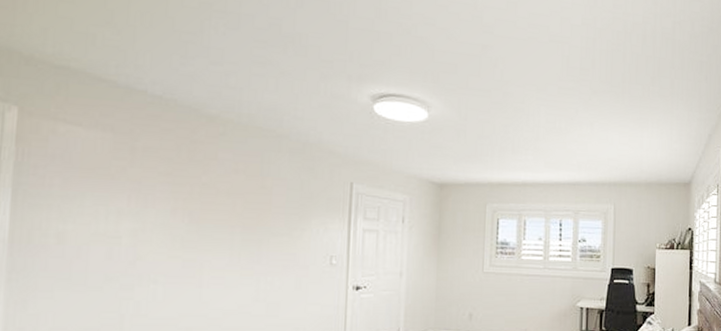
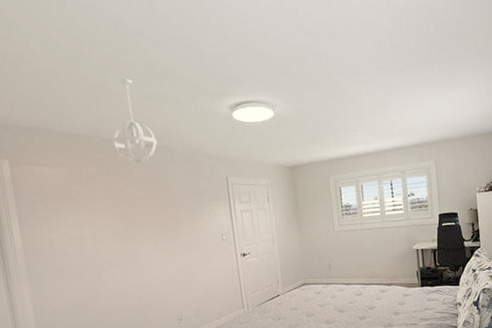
pendant light: none [193,33,261,145] -> present [111,78,157,163]

